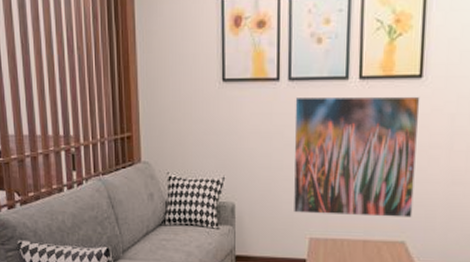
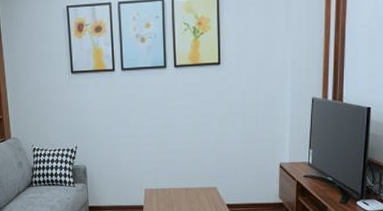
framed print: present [293,96,420,218] -> none [127,78,220,171]

